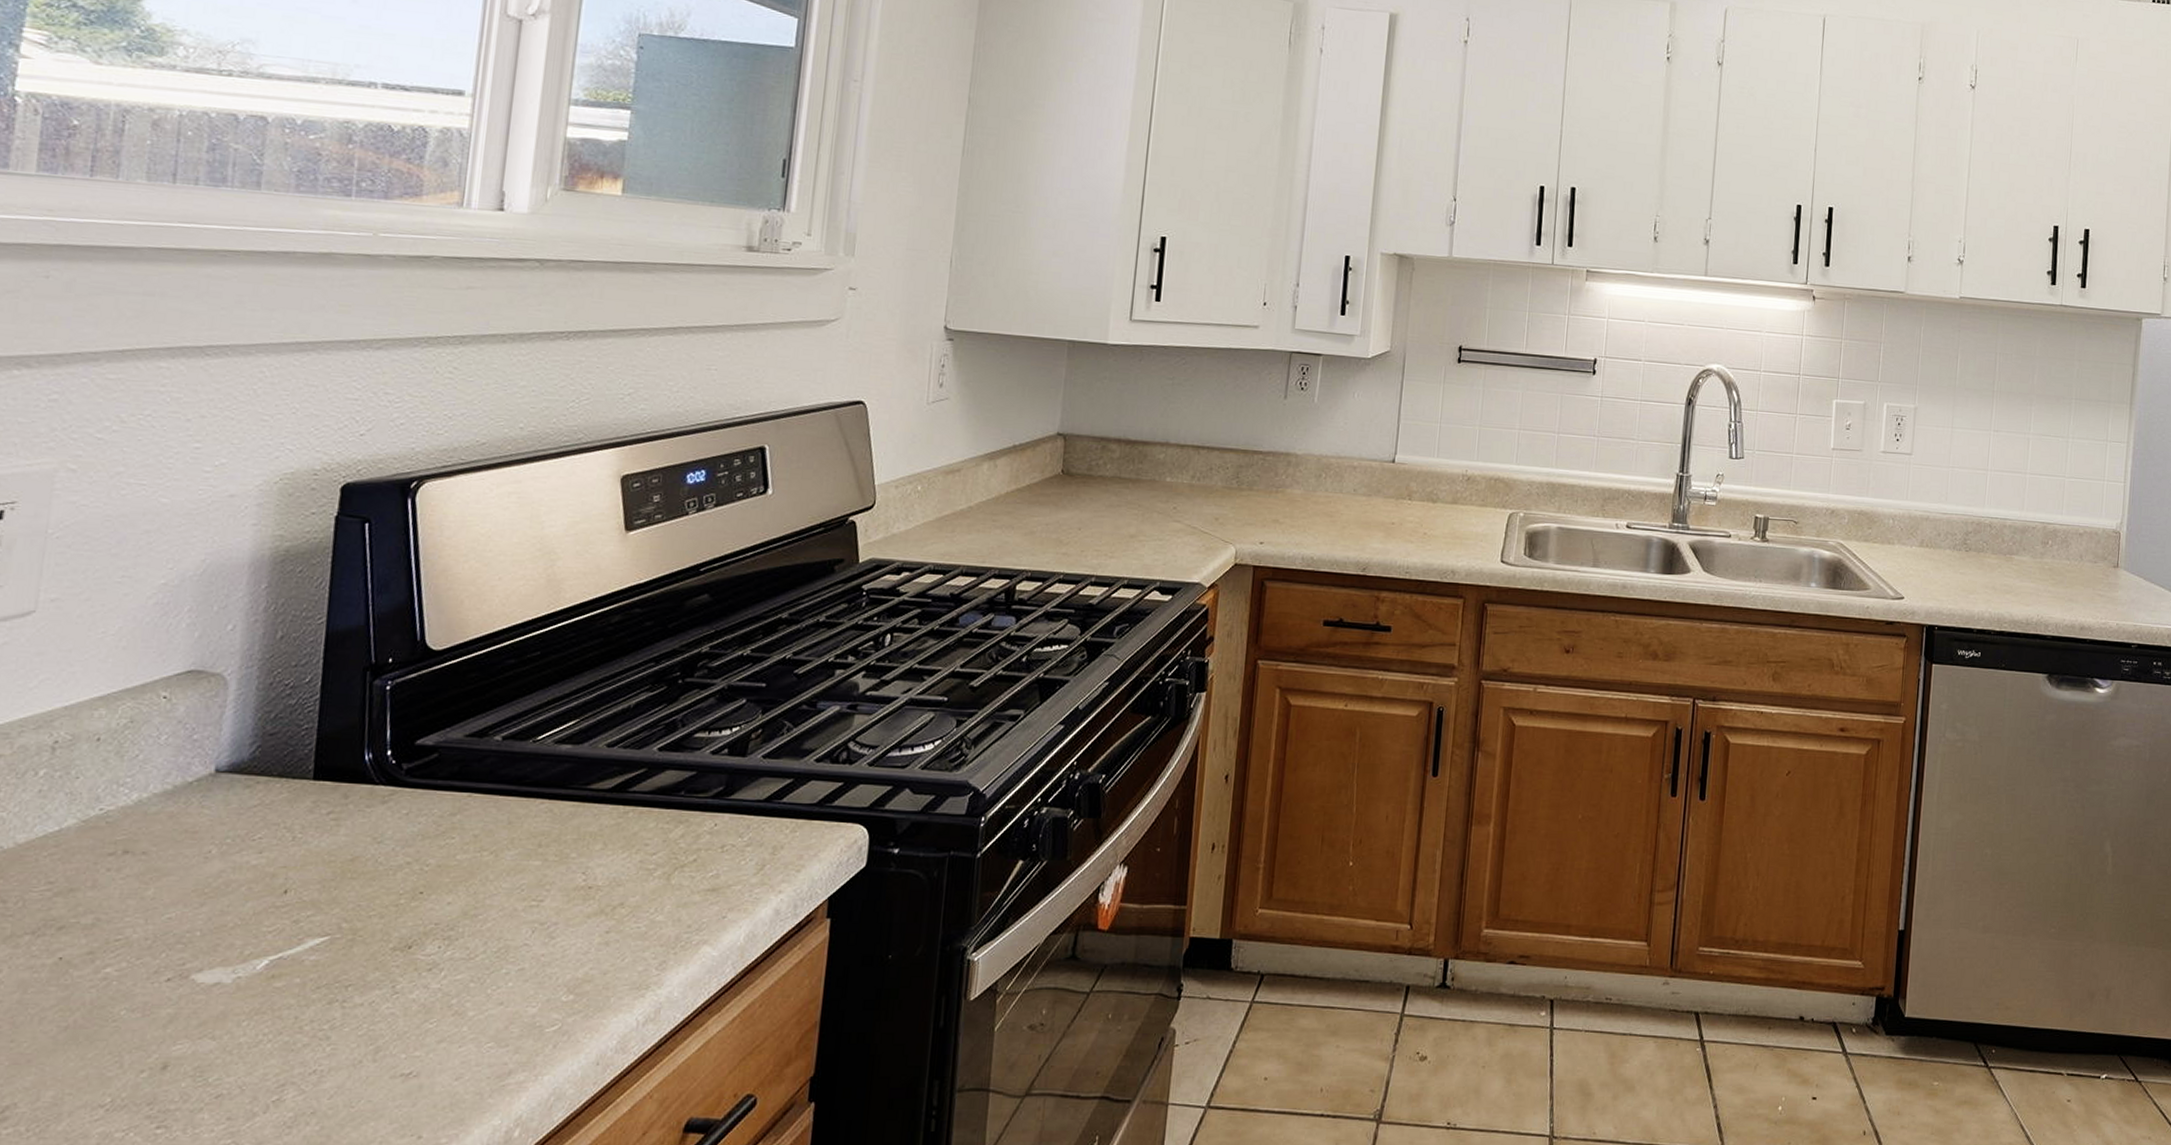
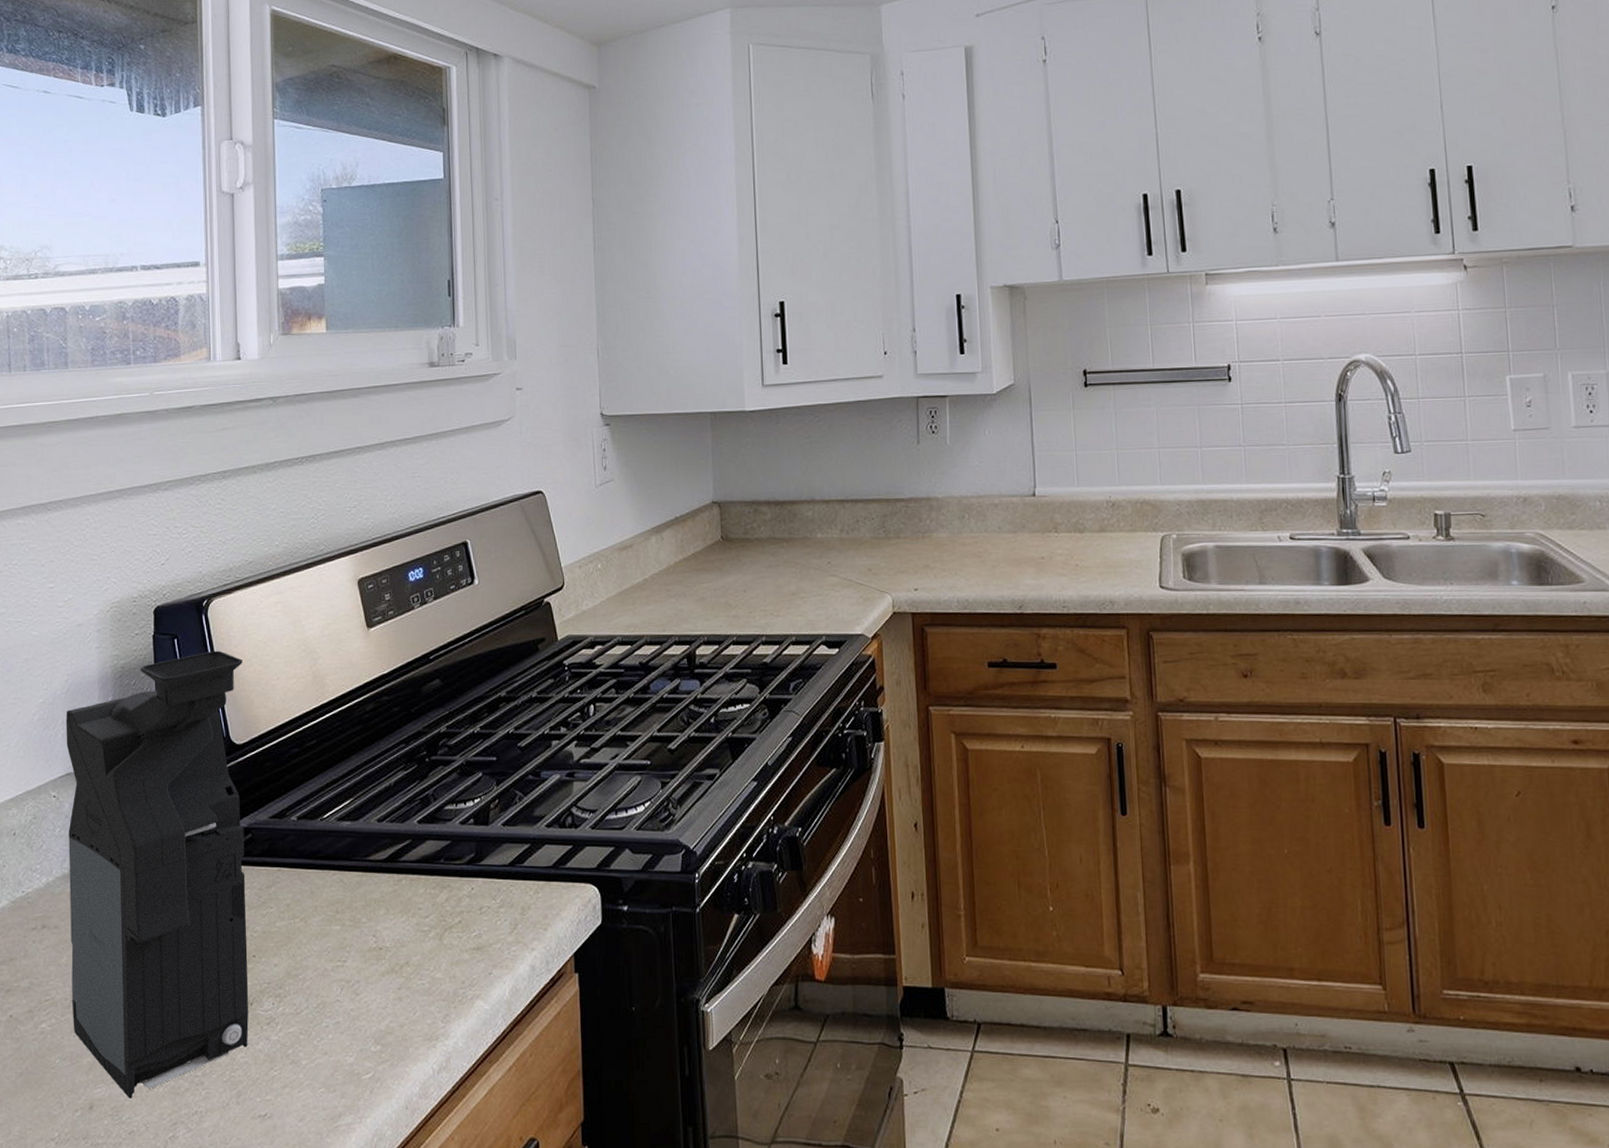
coffee maker: none [152,540,456,1056] -> present [65,650,249,1099]

